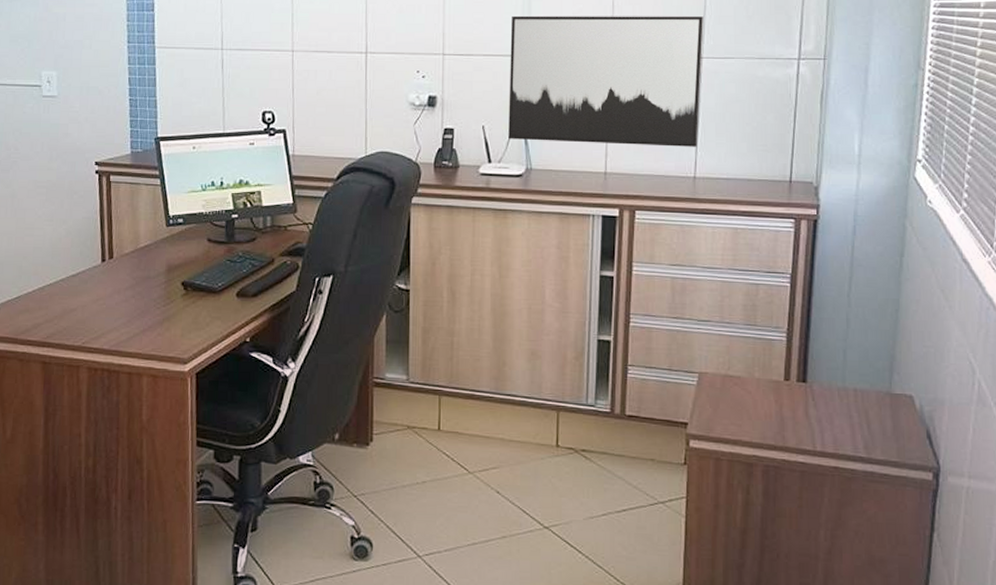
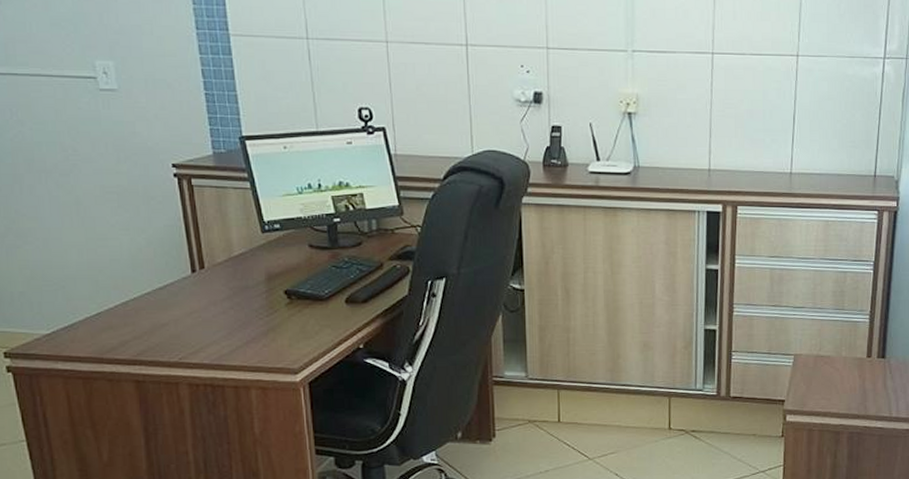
wall art: present [508,15,703,147] -> none [614,8,799,144]

